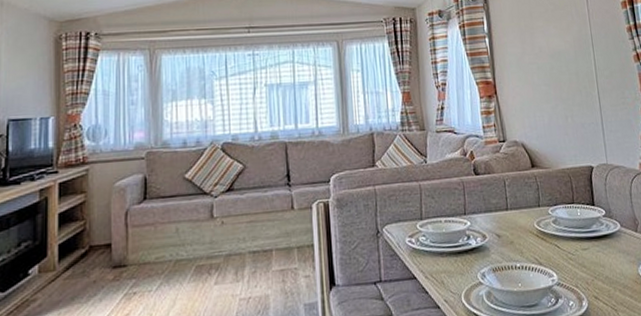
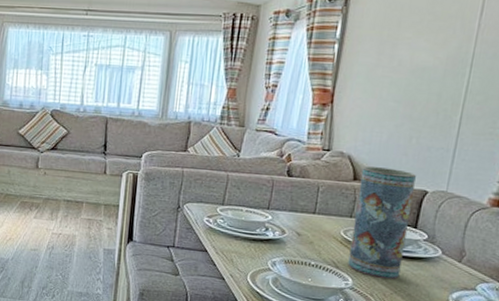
vase: none [536,149,594,266] -> present [348,166,416,279]

